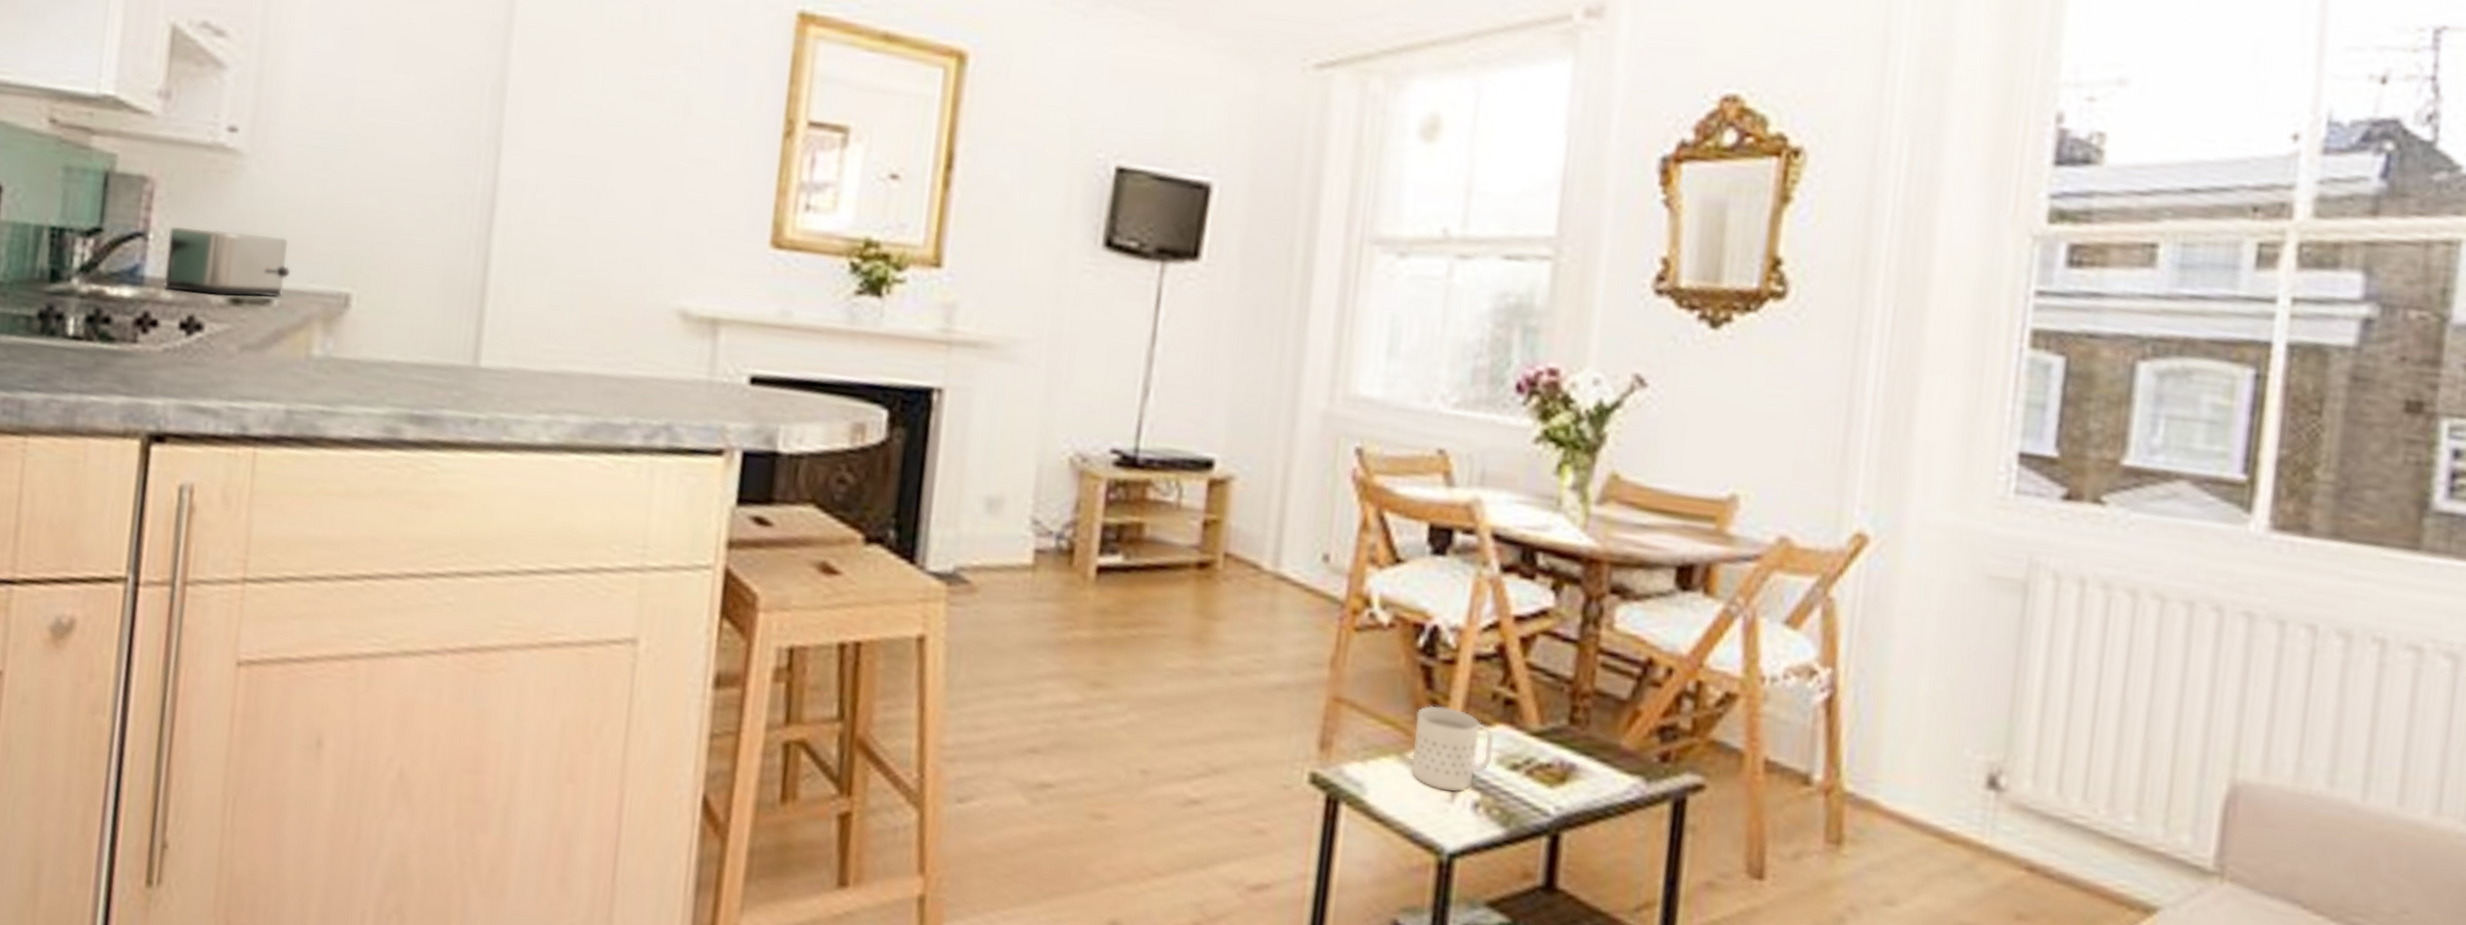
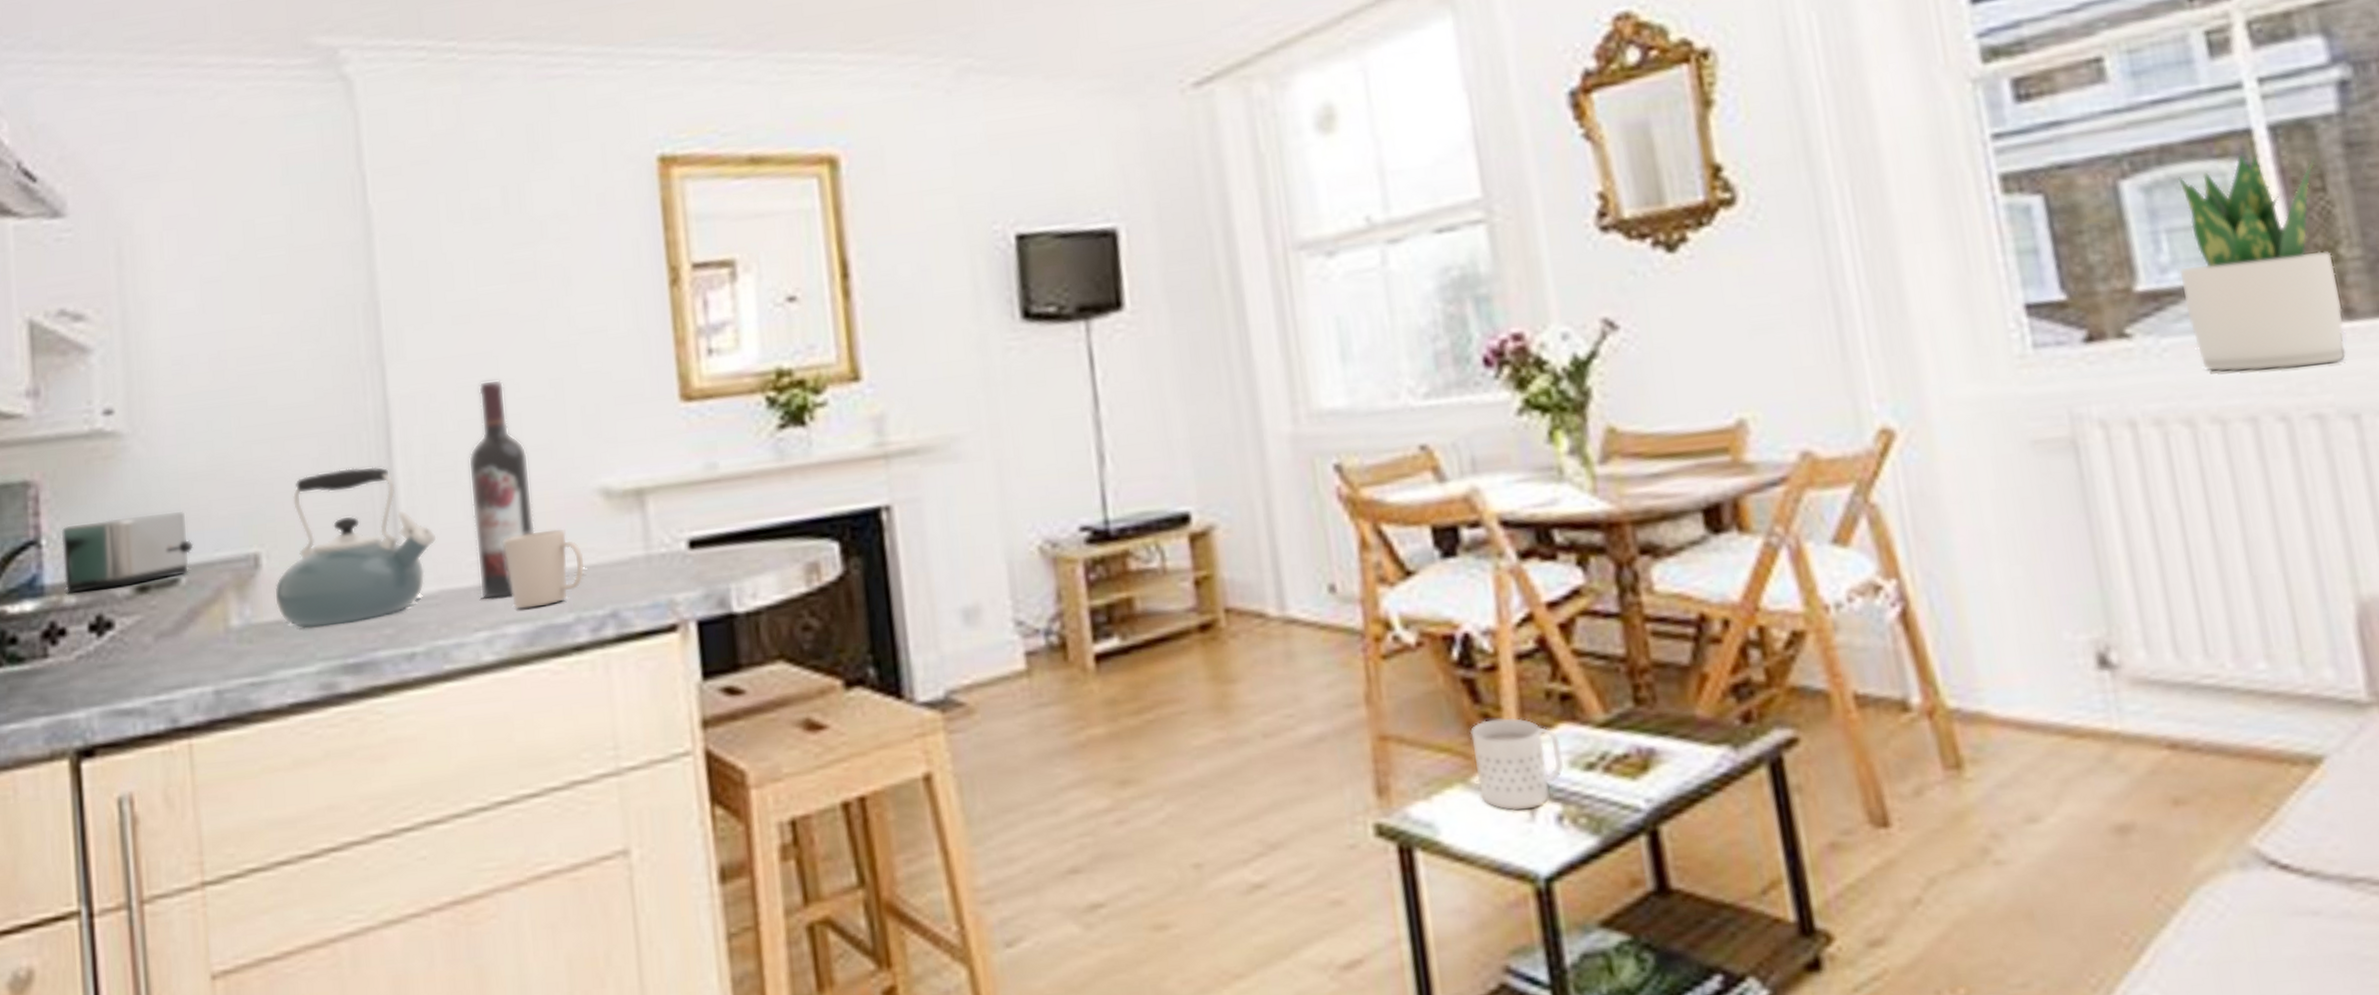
kettle: none [357,233,518,379] -> present [275,466,436,629]
wine bottle: none [548,184,619,390] -> present [468,379,536,601]
mug: none [576,334,651,405] -> present [502,529,585,609]
planter: none [2161,363,2322,572] -> present [2178,154,2345,372]

